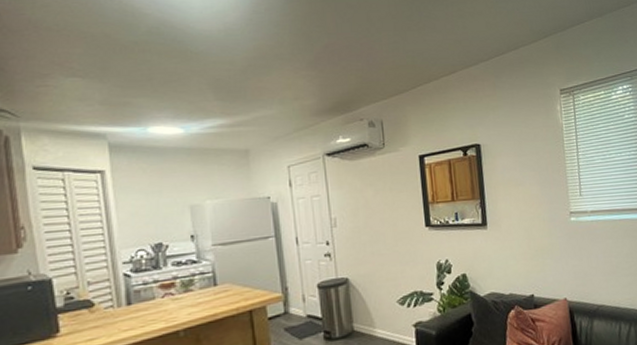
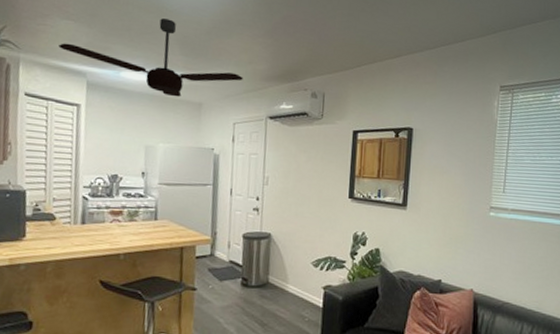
ceiling fan: none [67,62,291,147] -> present [58,18,244,97]

